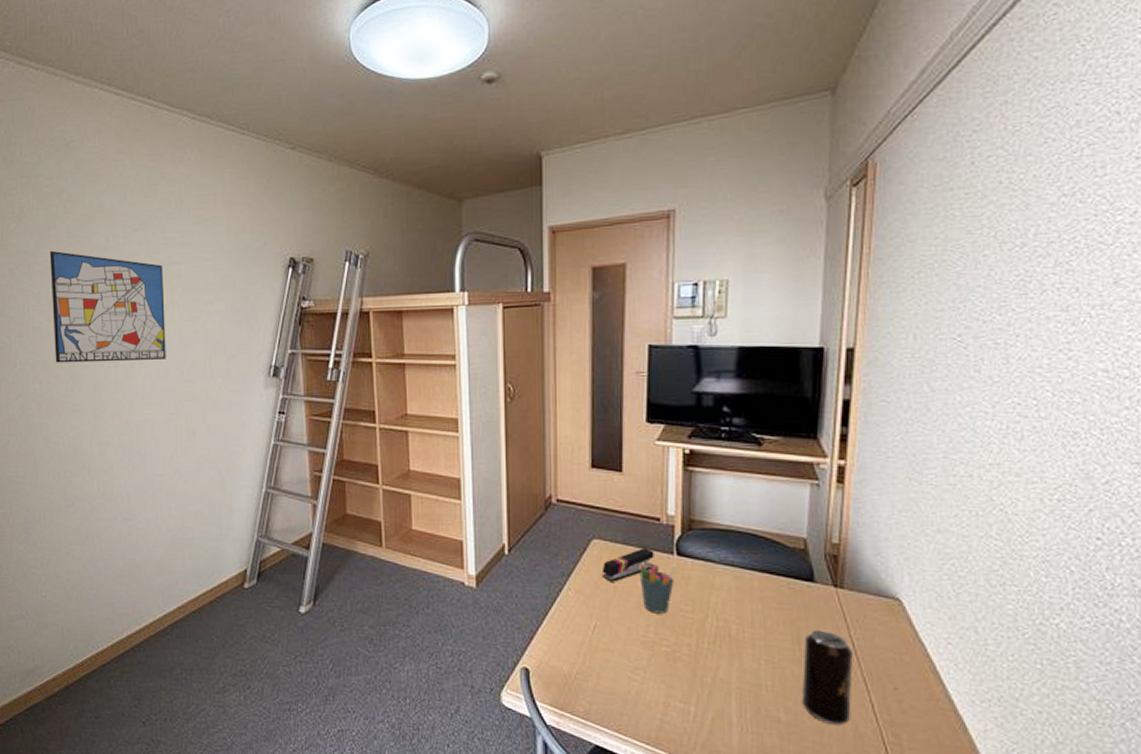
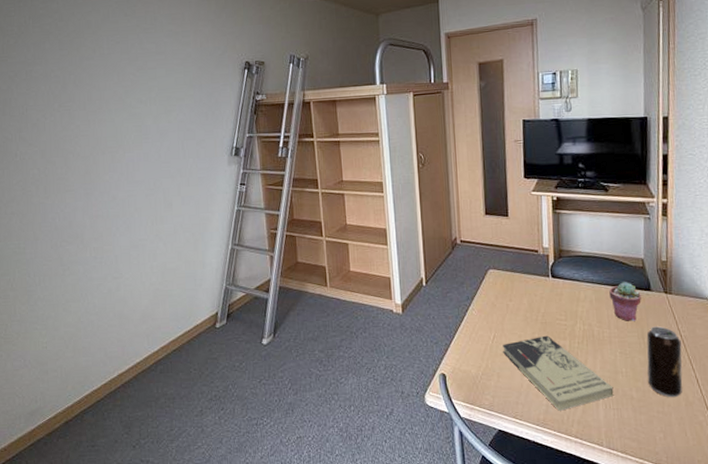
wall art: present [49,250,166,363] -> none [44,60,146,152]
stapler: present [602,548,654,582] -> none [497,274,536,302]
book: none [606,630,754,729] -> present [503,335,614,411]
pen holder: present [639,563,676,614] -> none [524,284,552,323]
potted succulent: none [755,568,800,620] -> present [609,282,641,321]

